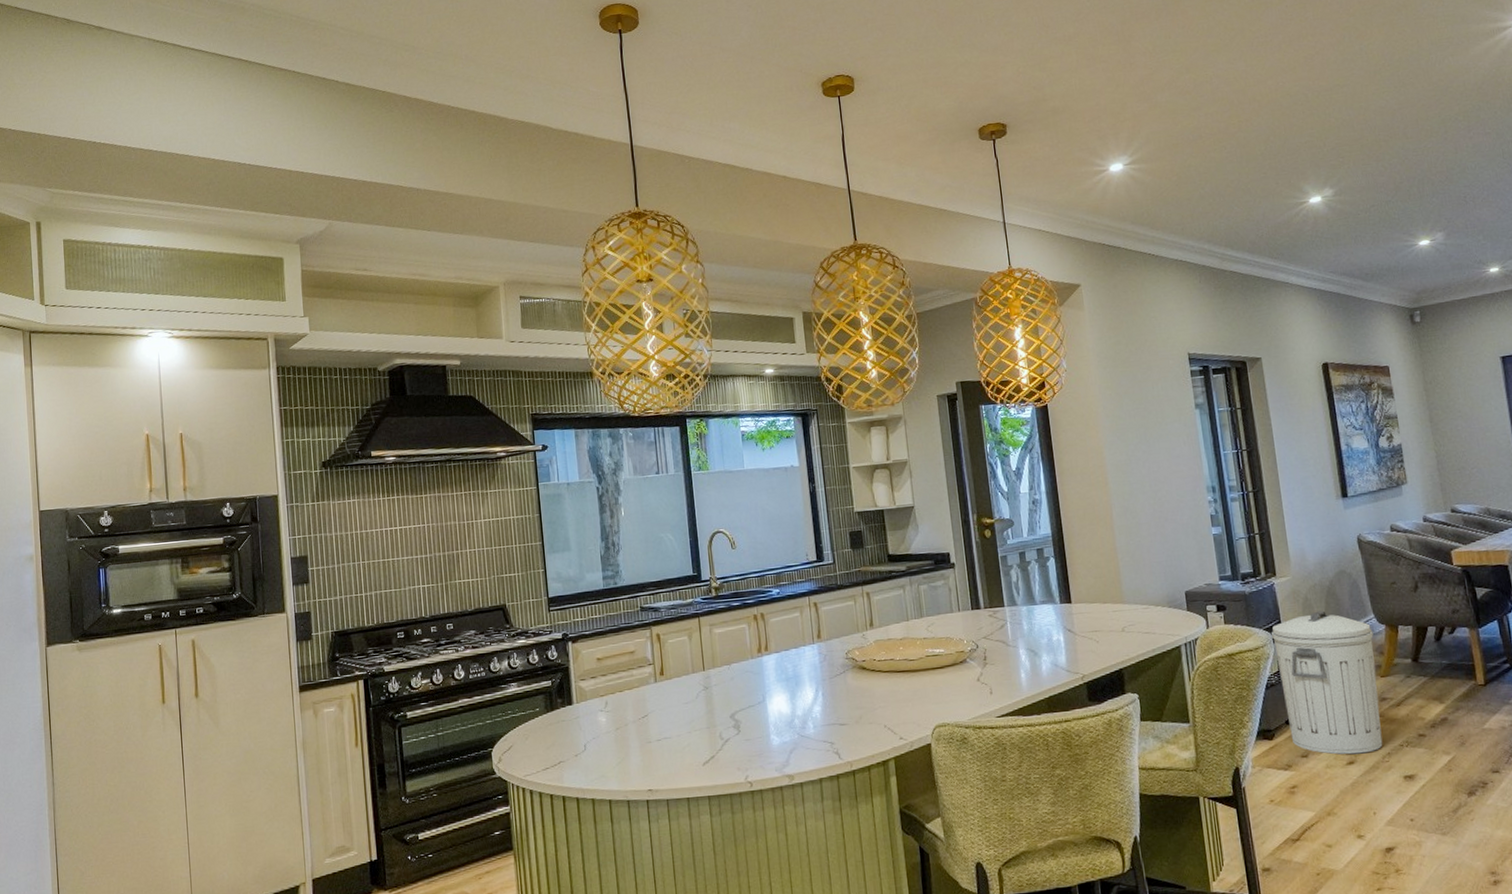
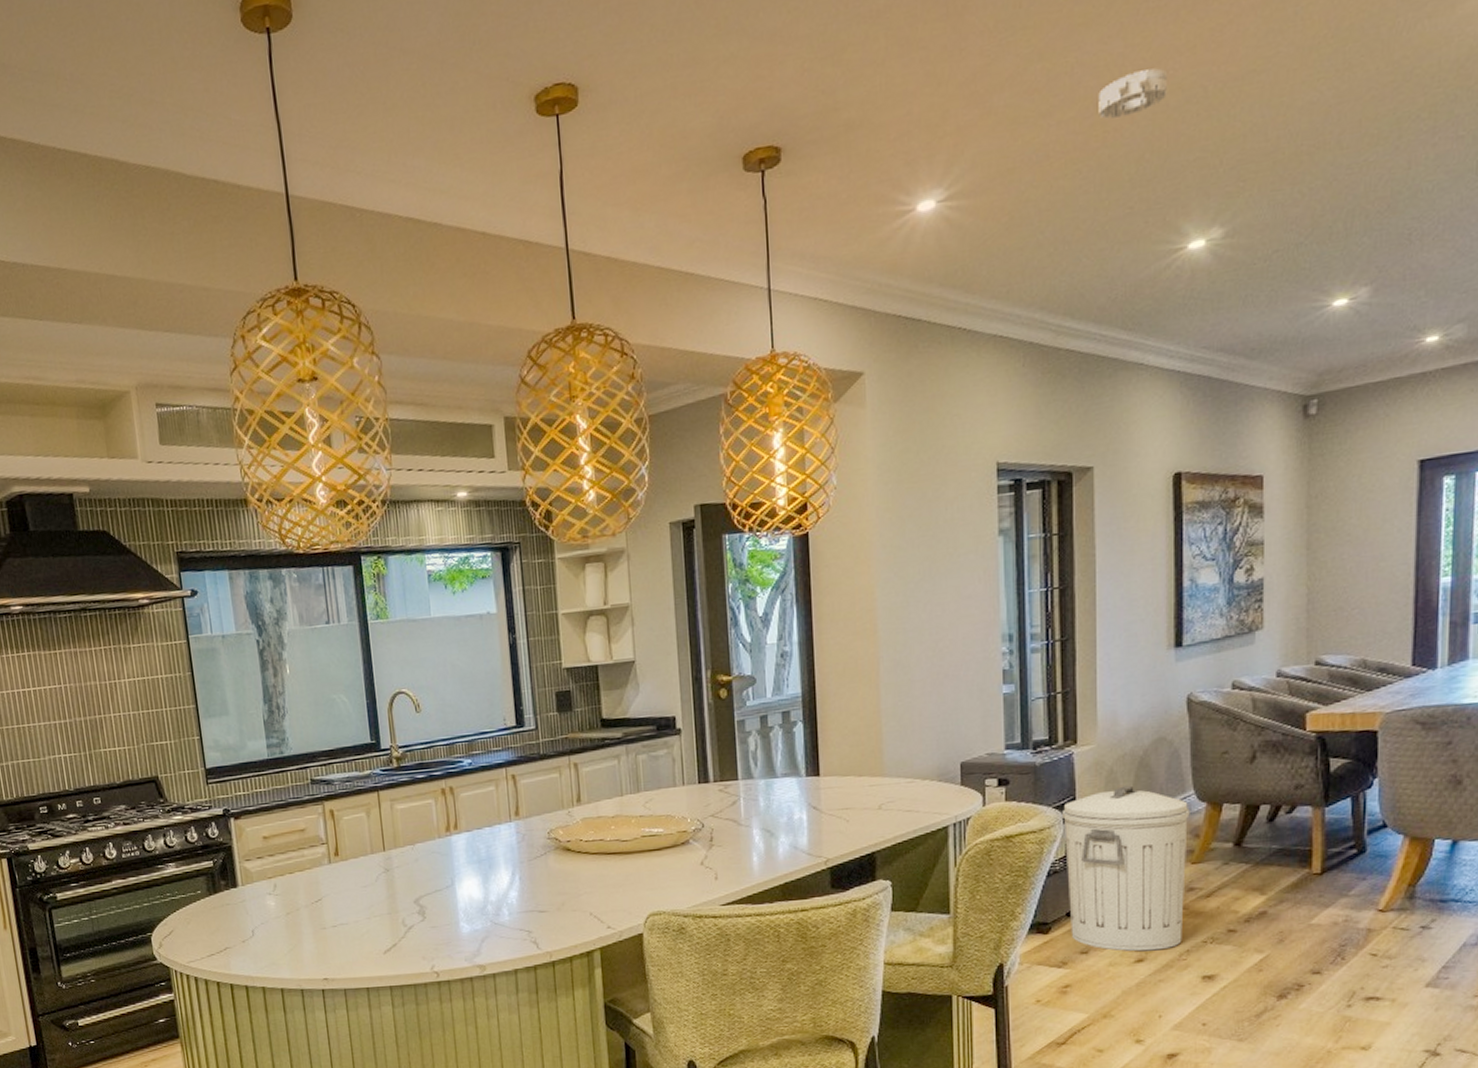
smoke detector: none [1231,81,1281,113] -> present [1098,68,1168,119]

